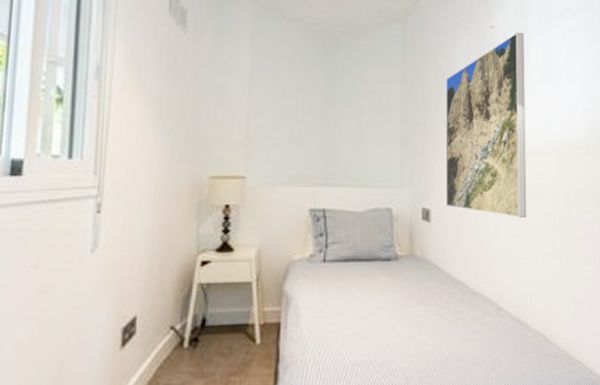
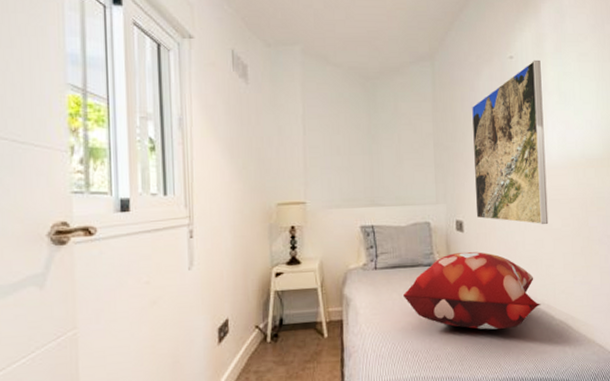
decorative pillow: none [356,246,516,340] -> present [403,252,541,330]

